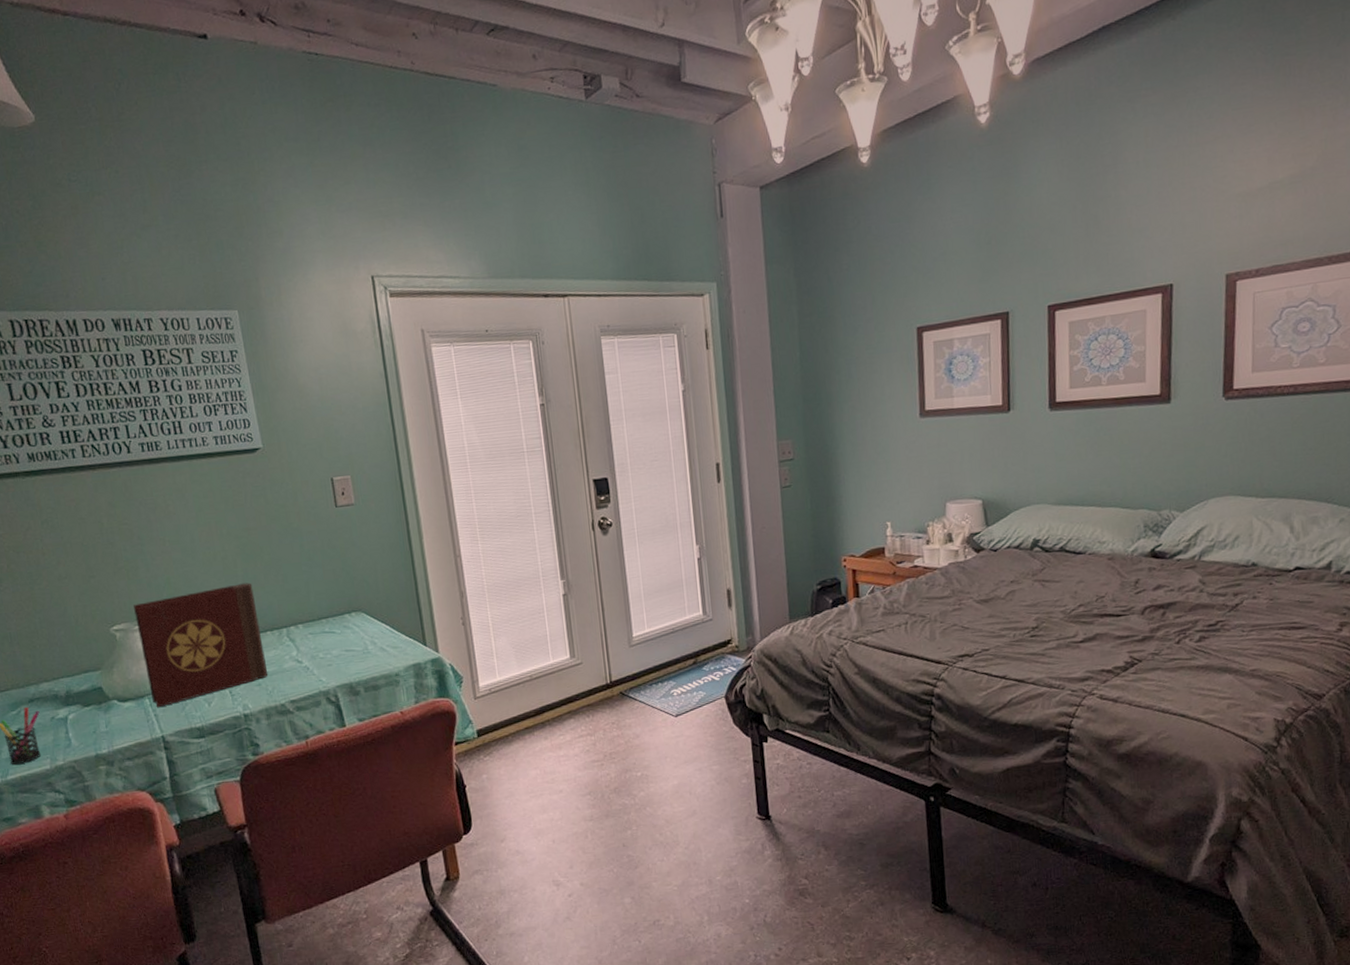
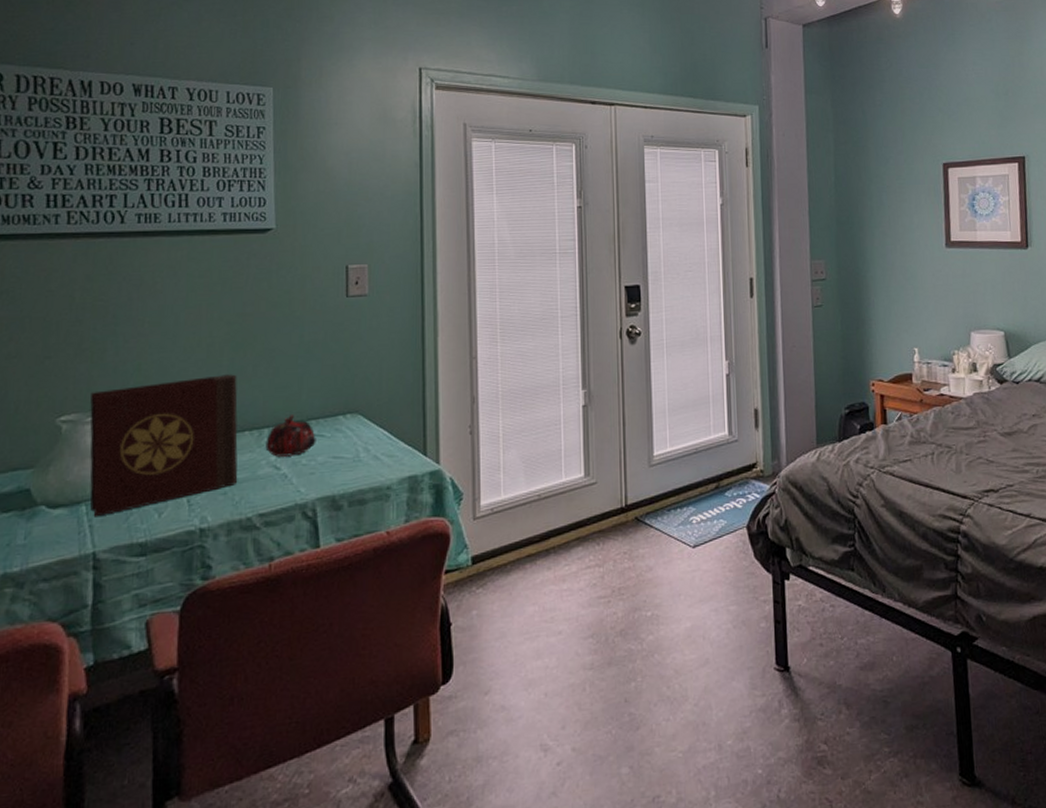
teapot: none [286,615,329,652] -> present [265,415,316,457]

